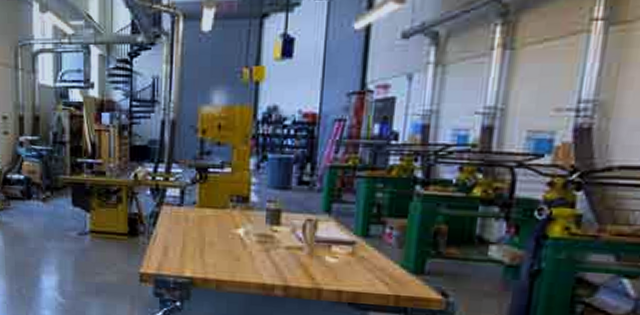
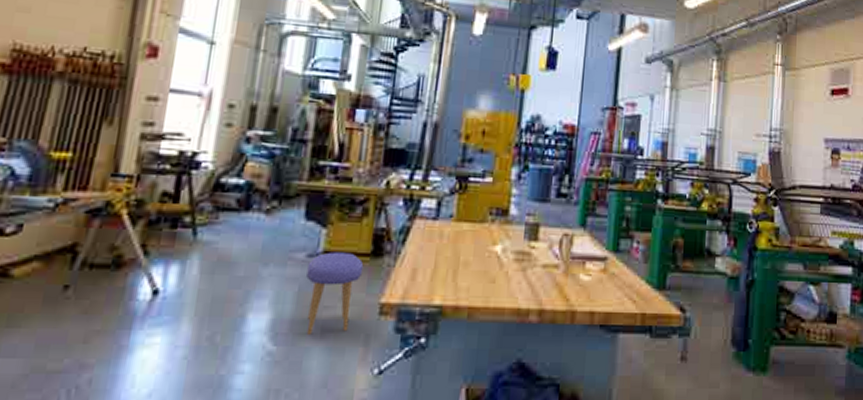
stool: none [80,231,123,293] -> present [306,252,364,335]

